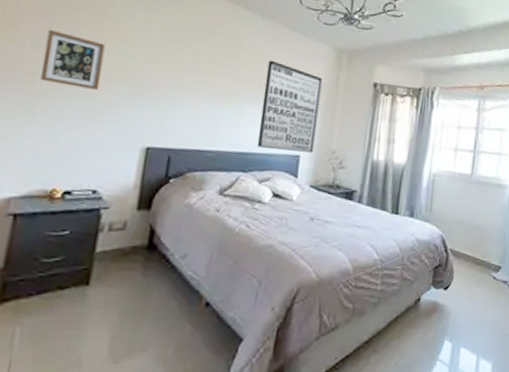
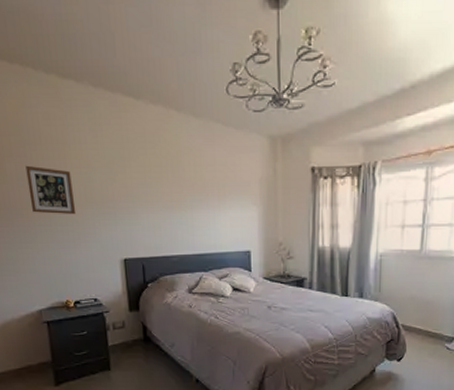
wall art: present [256,60,323,153] -> none [207,161,262,247]

